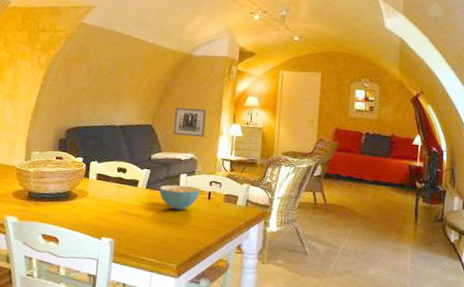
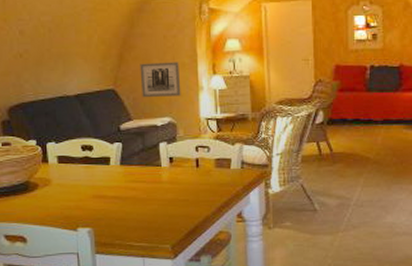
cereal bowl: present [159,184,200,211] -> none [136,156,186,185]

